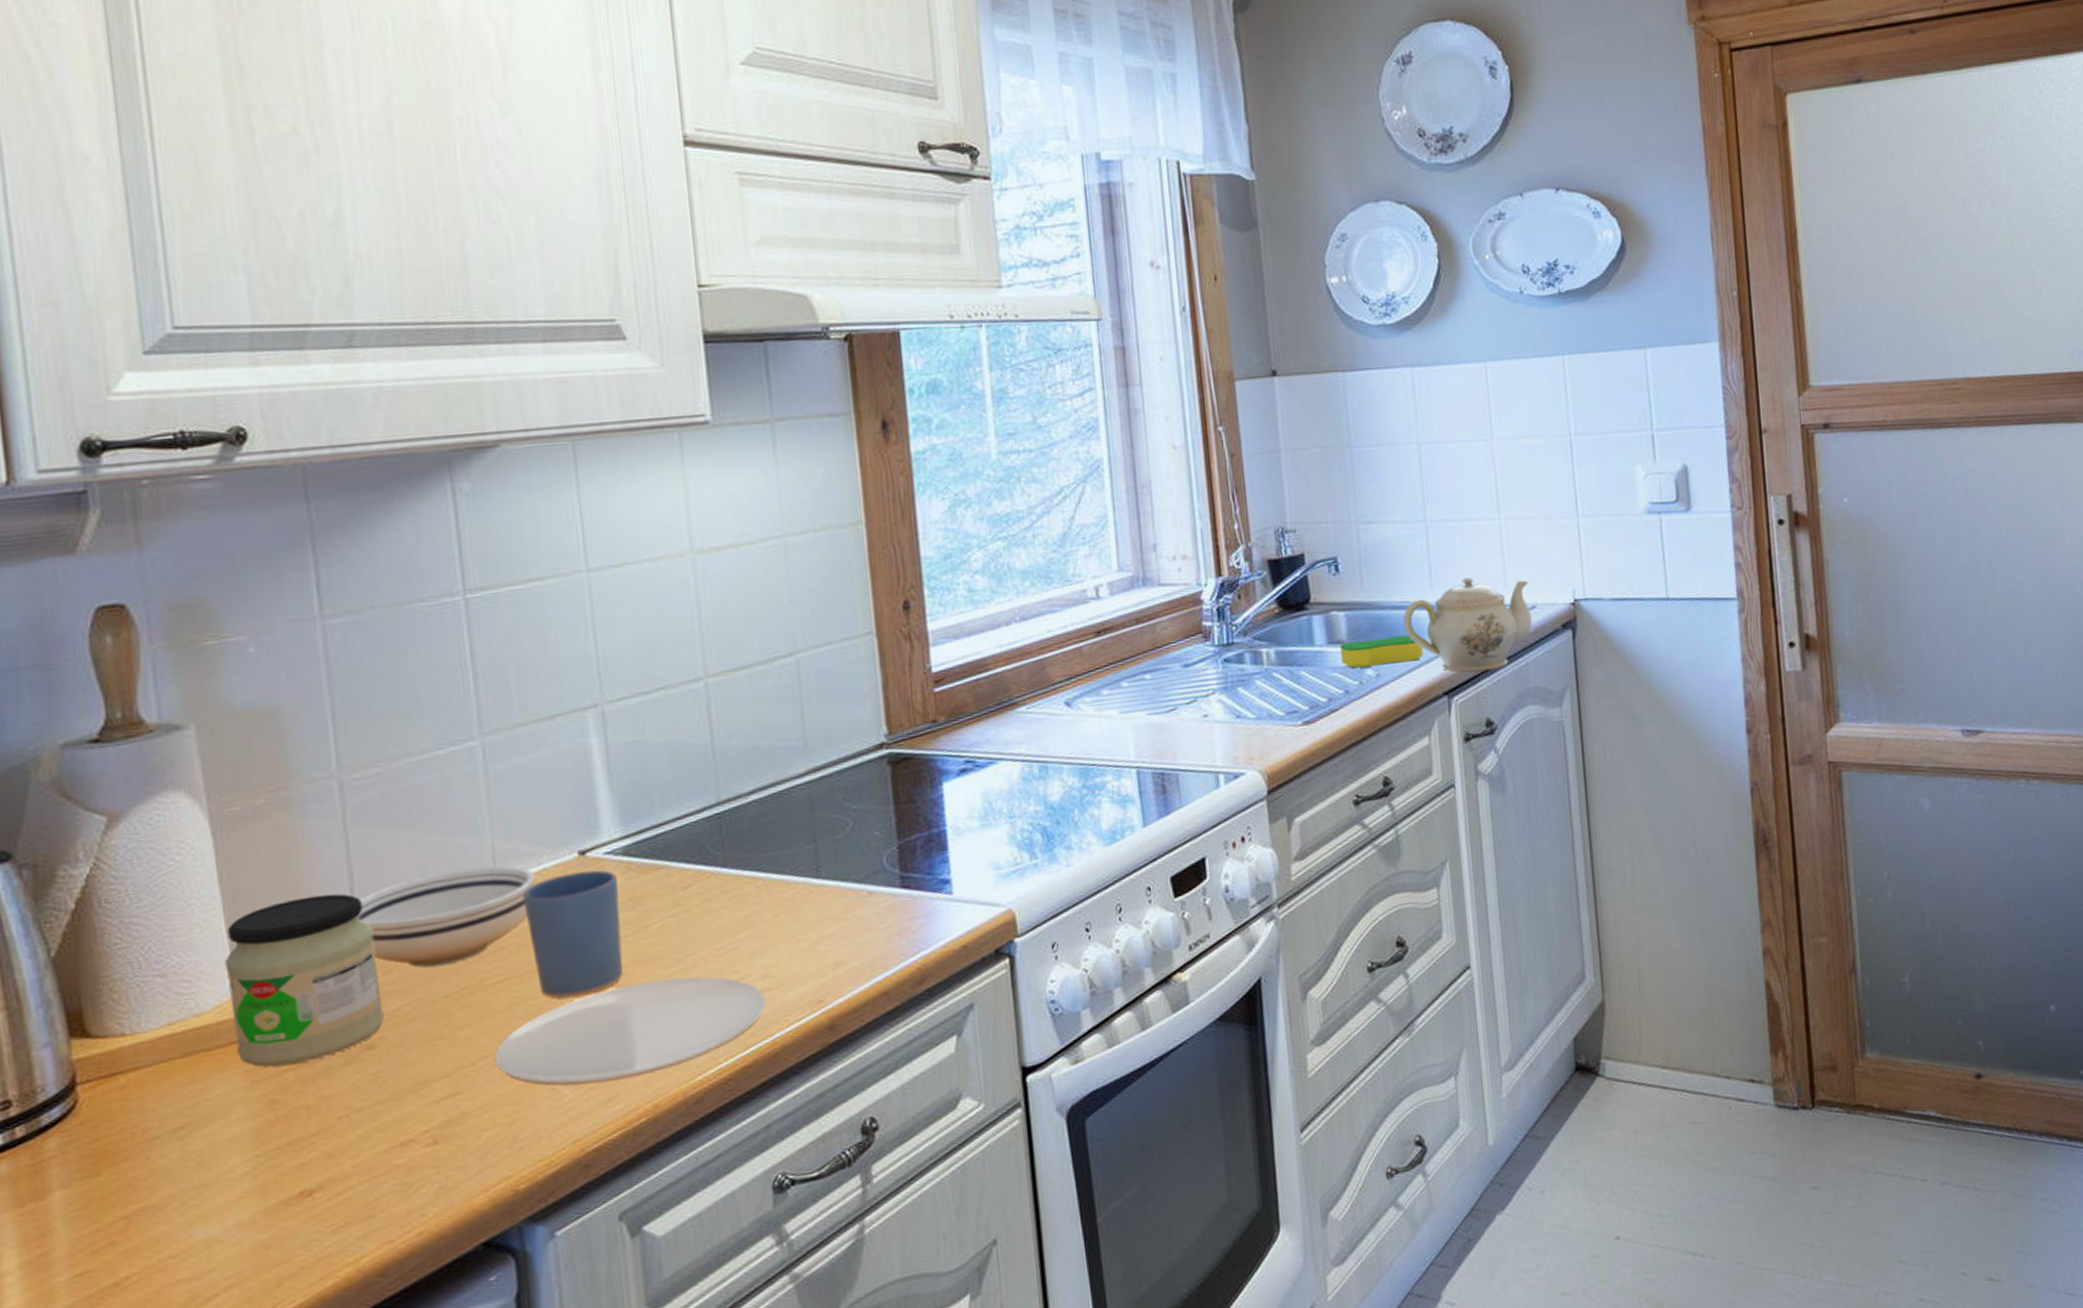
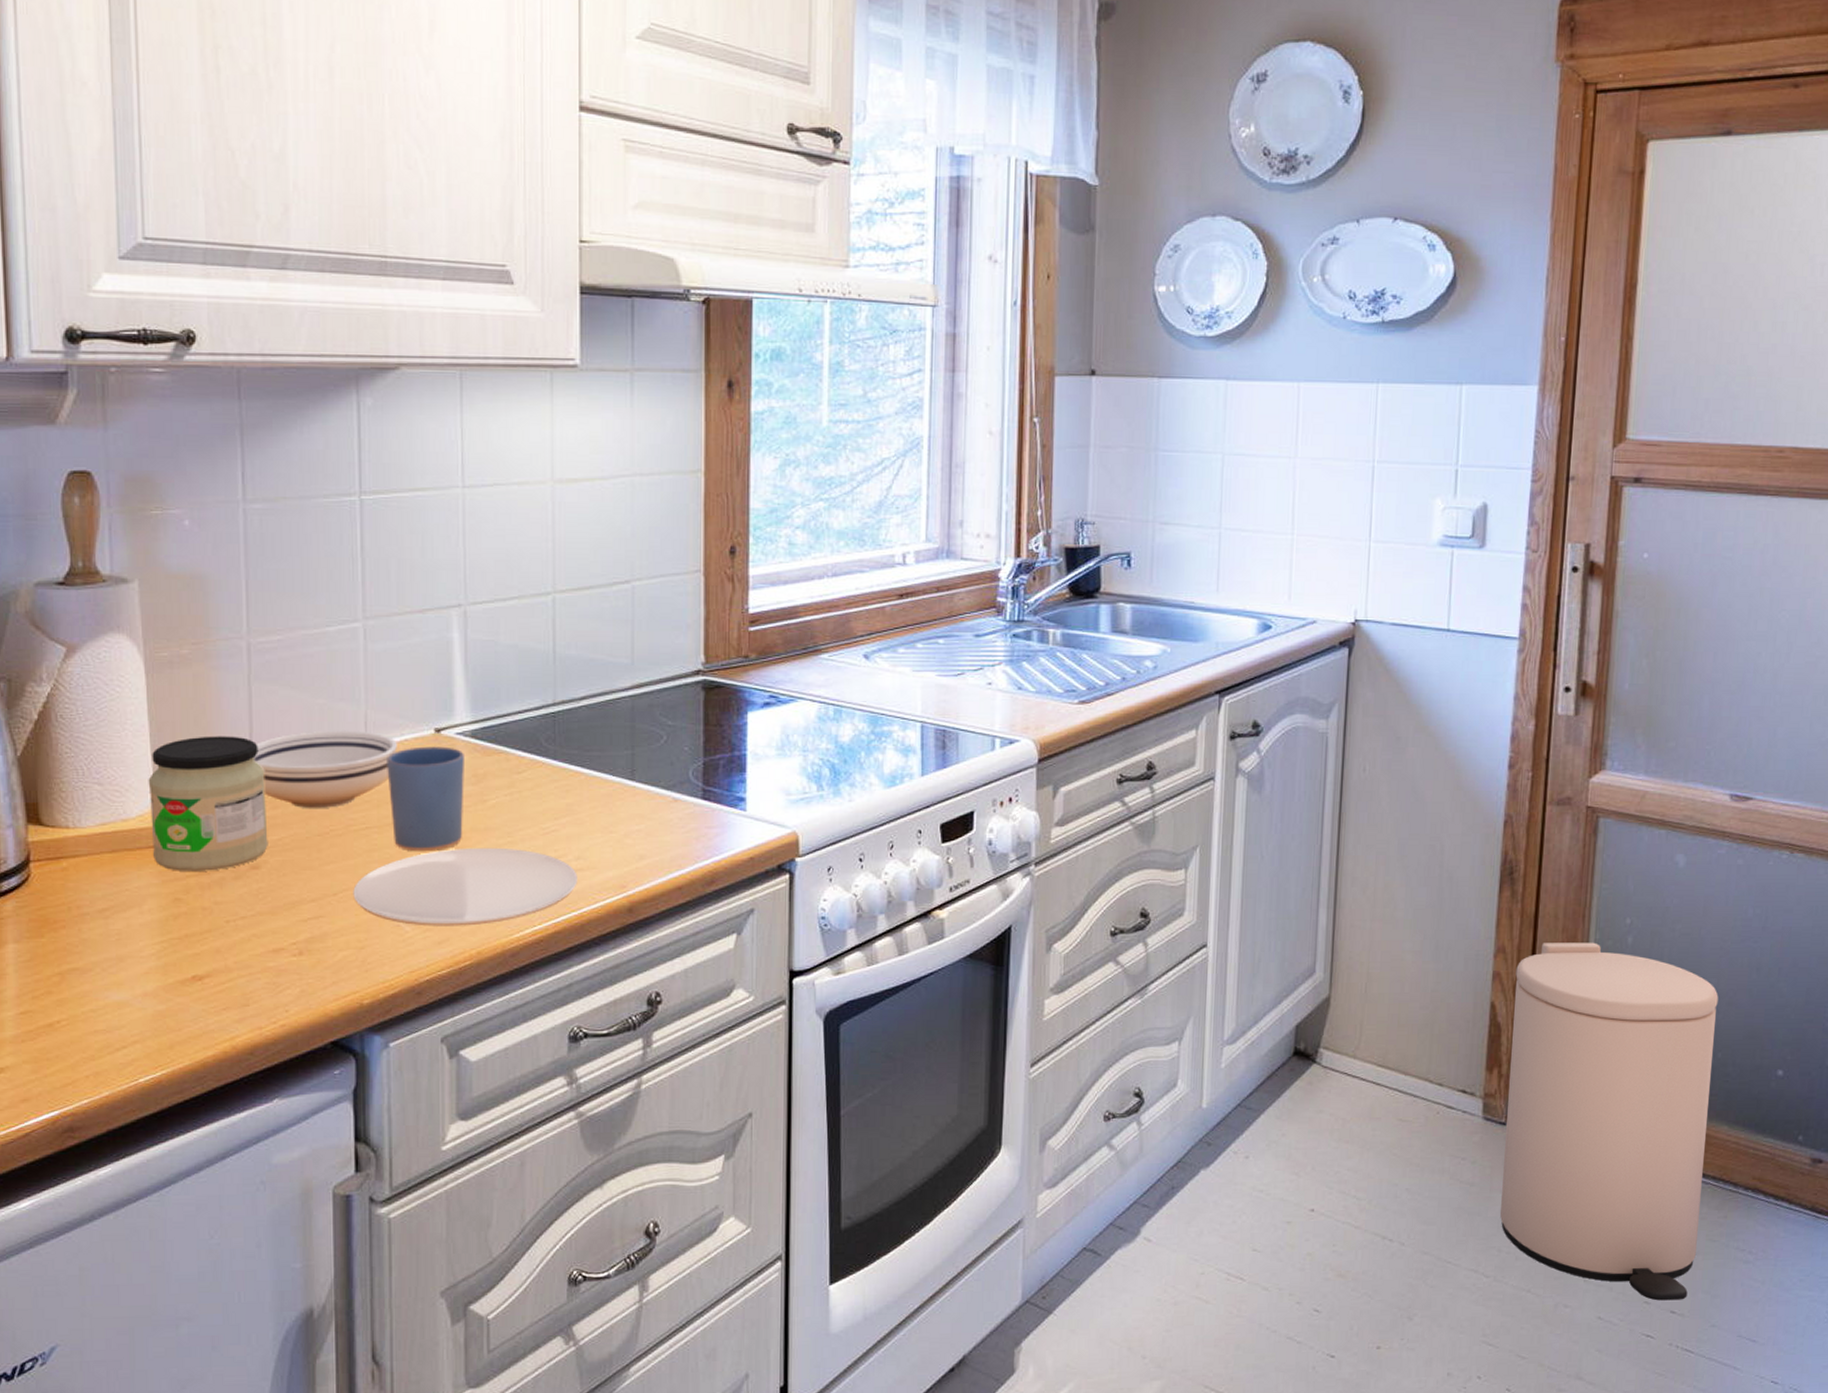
sponge: present [1339,635,1424,669] -> none [1122,633,1202,658]
teapot: present [1402,577,1532,673] -> none [1185,586,1313,677]
pedal bin: none [1784,901,2003,1270] -> present [1500,942,1719,1301]

